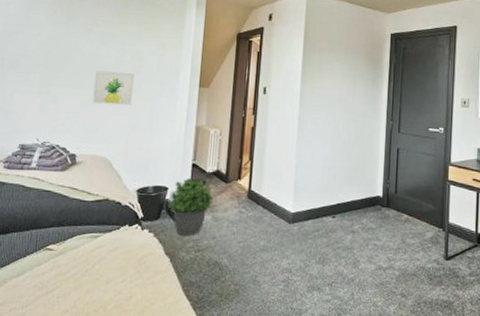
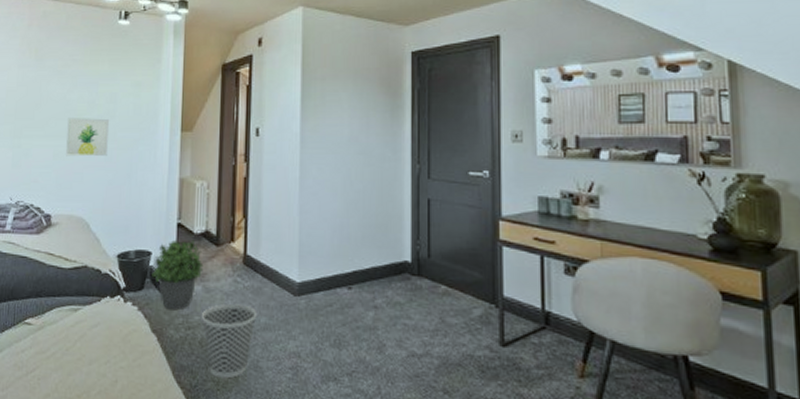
wastebasket: none [210,230,258,291] -> present [202,303,258,379]

